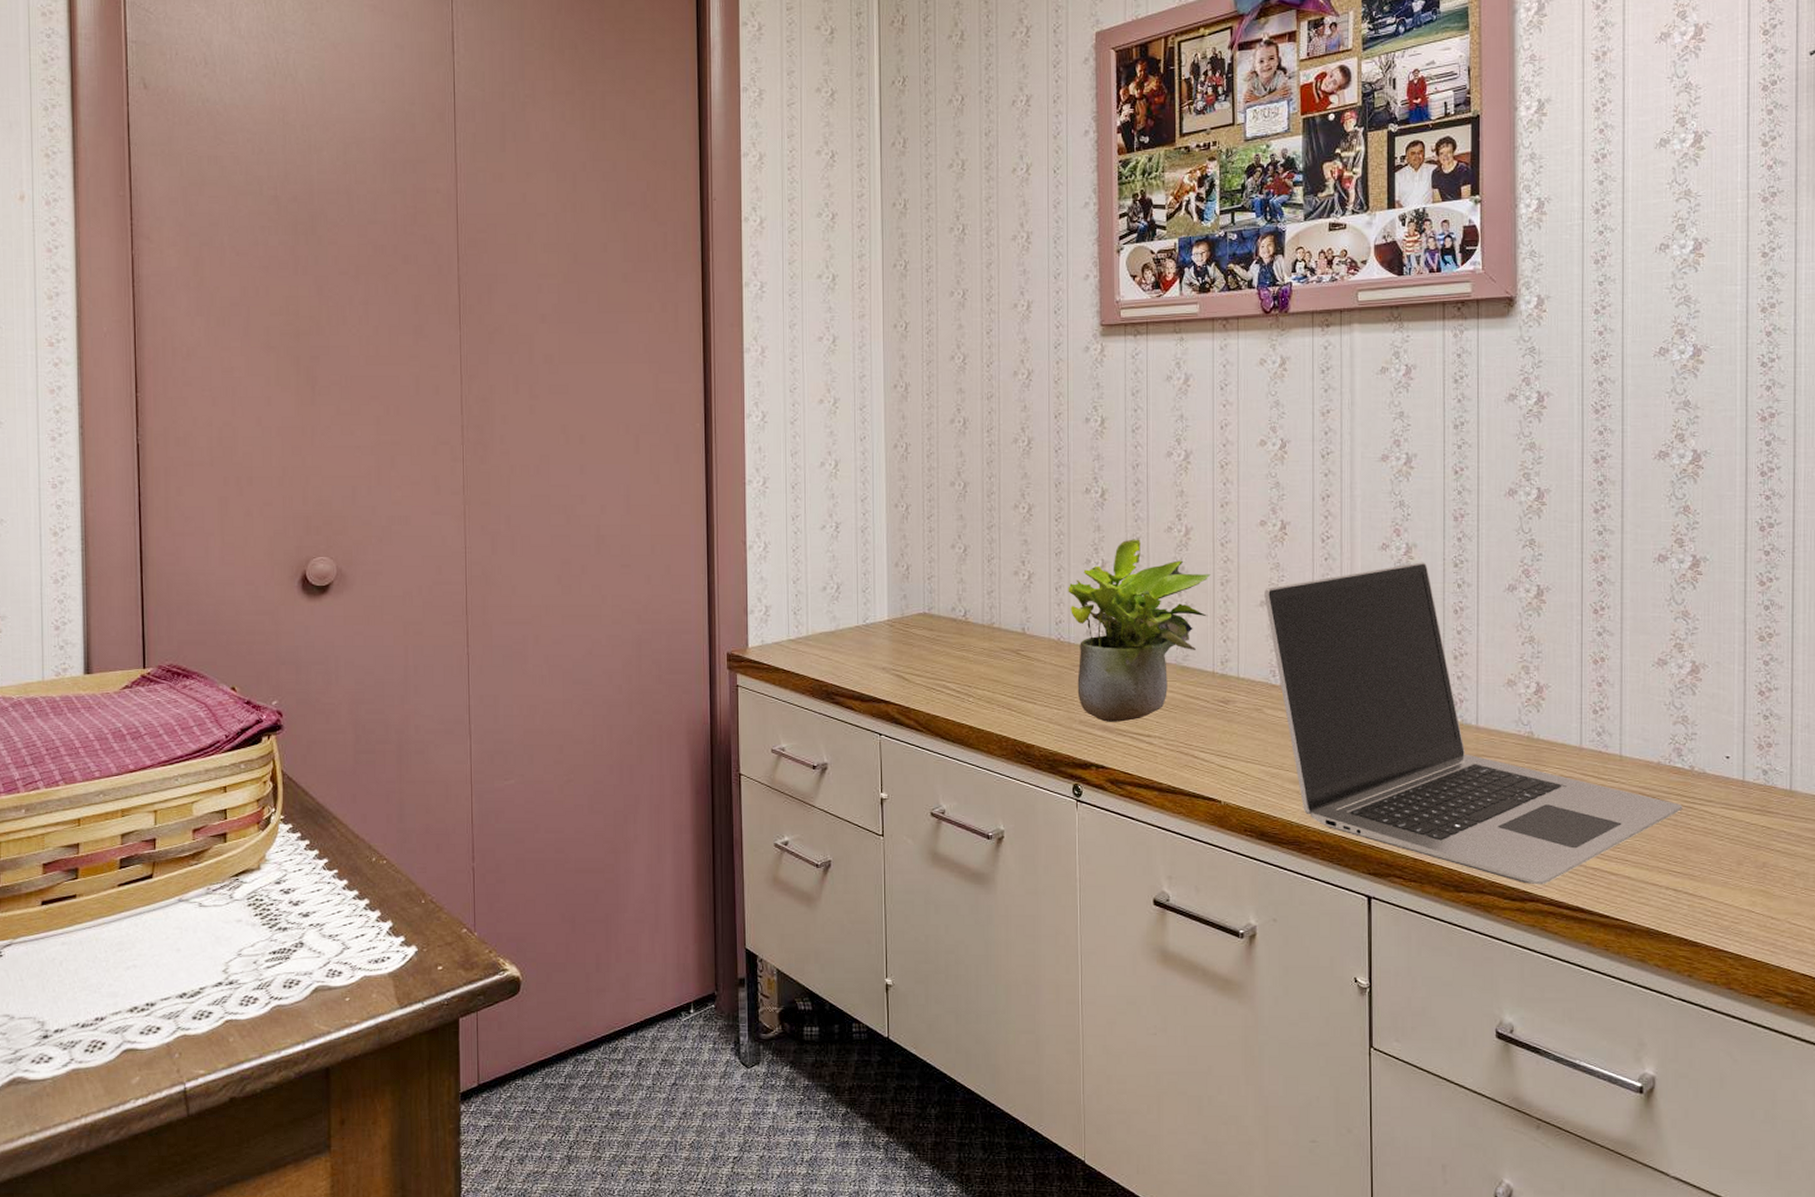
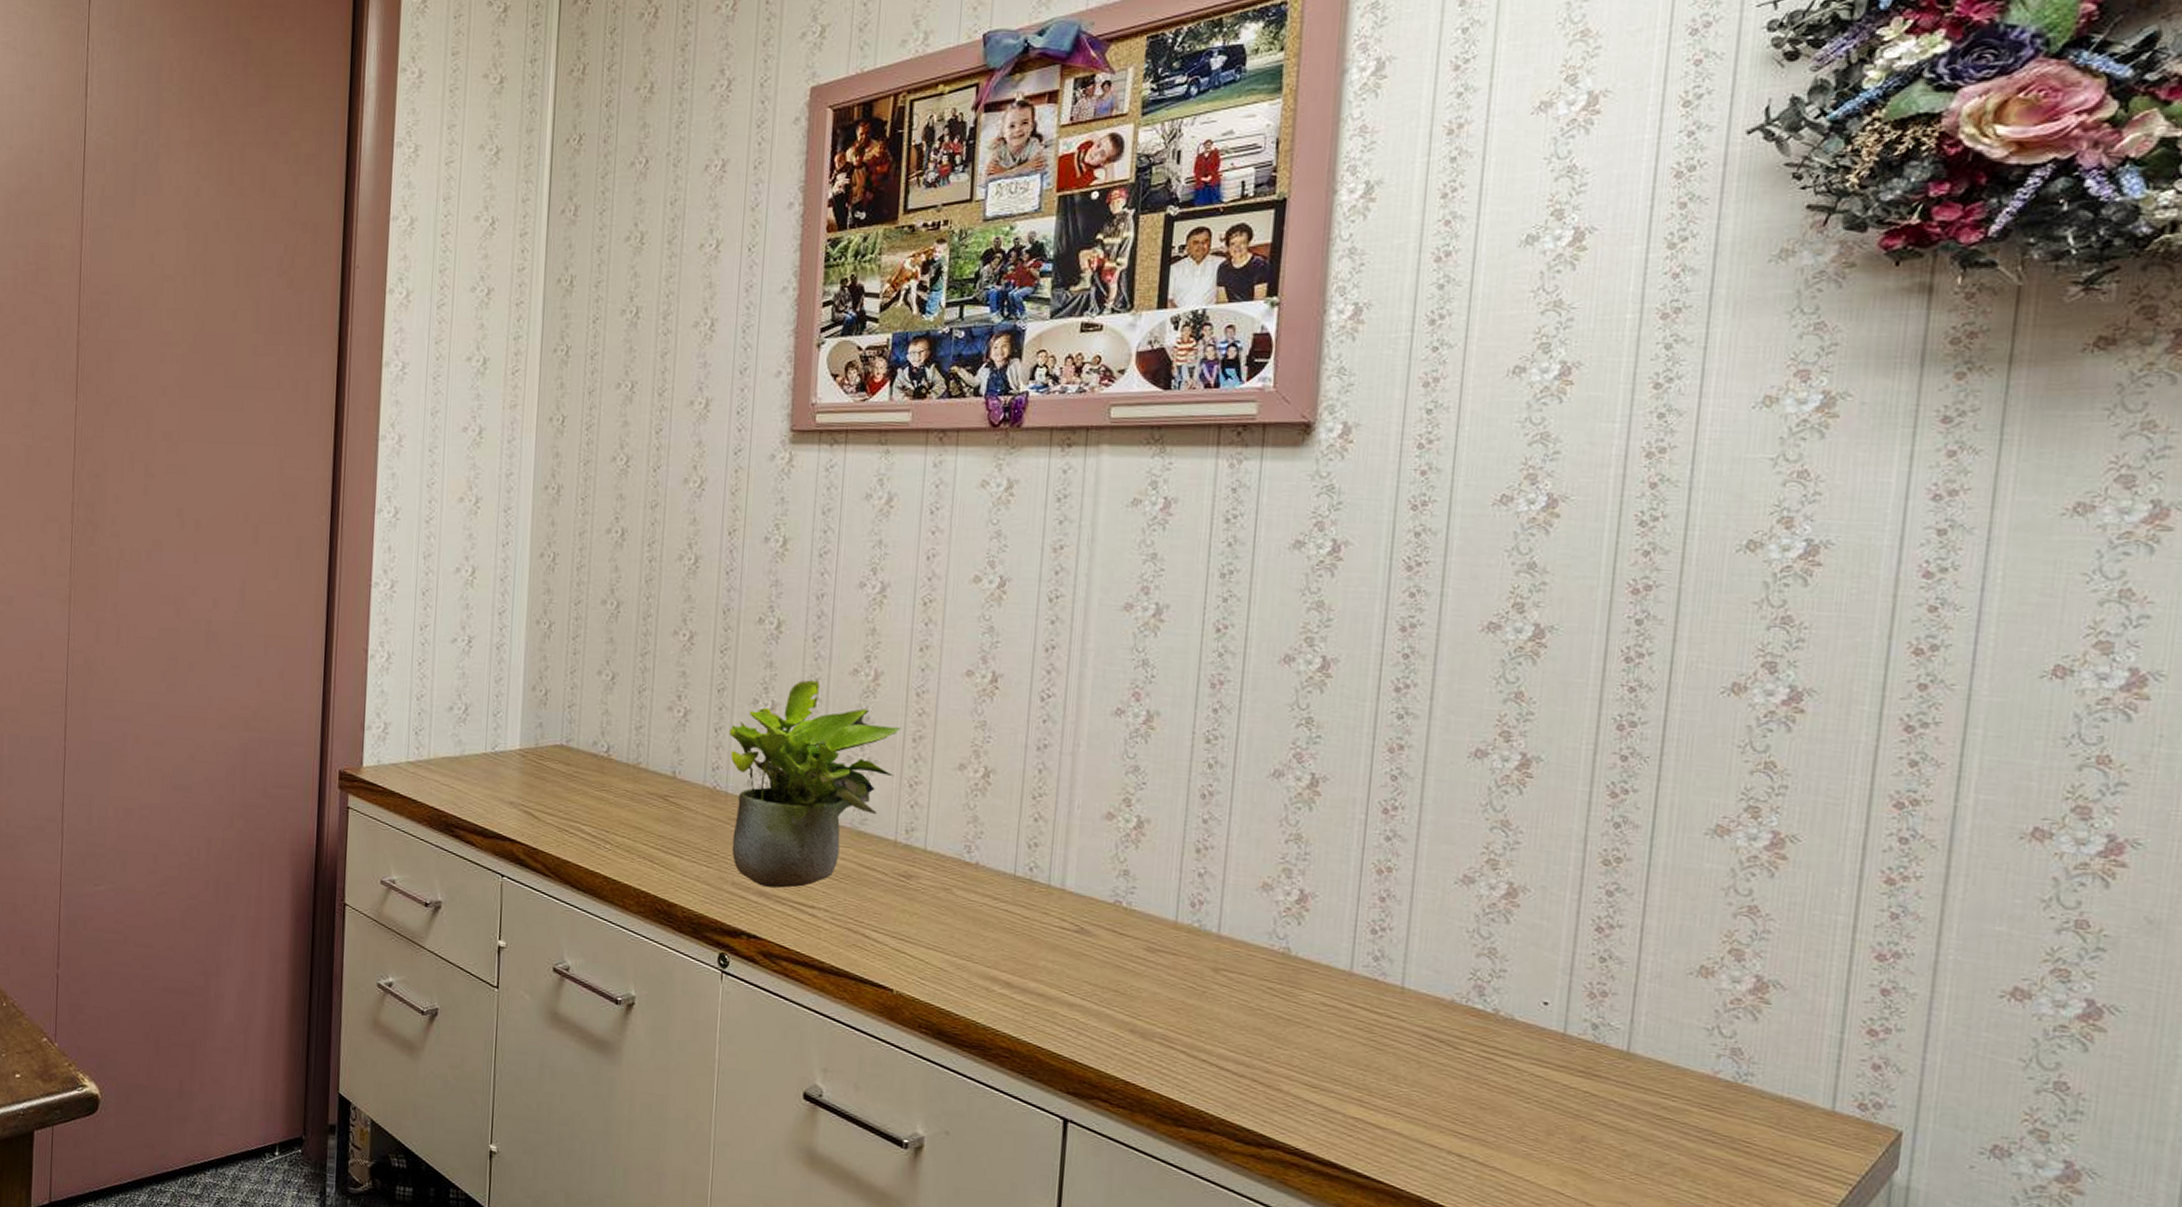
laptop: present [1264,562,1683,885] -> none [964,733,1480,1131]

